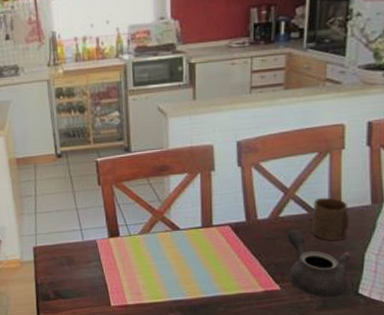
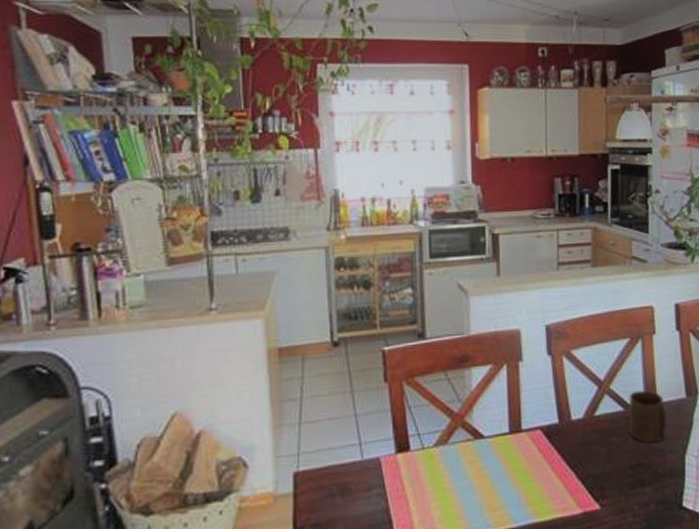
teapot: present [287,229,351,298] -> none [604,430,672,516]

